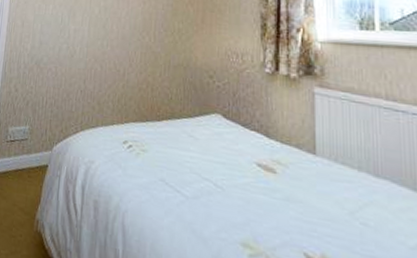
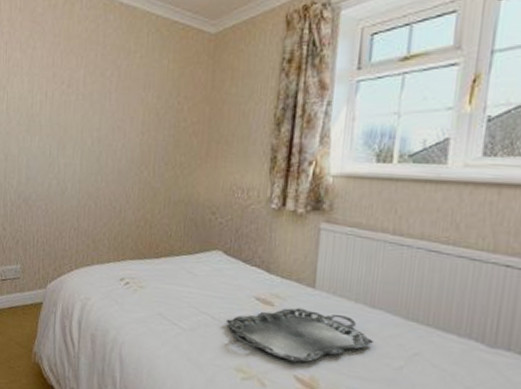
serving tray: none [228,175,385,238] -> present [225,307,375,363]

